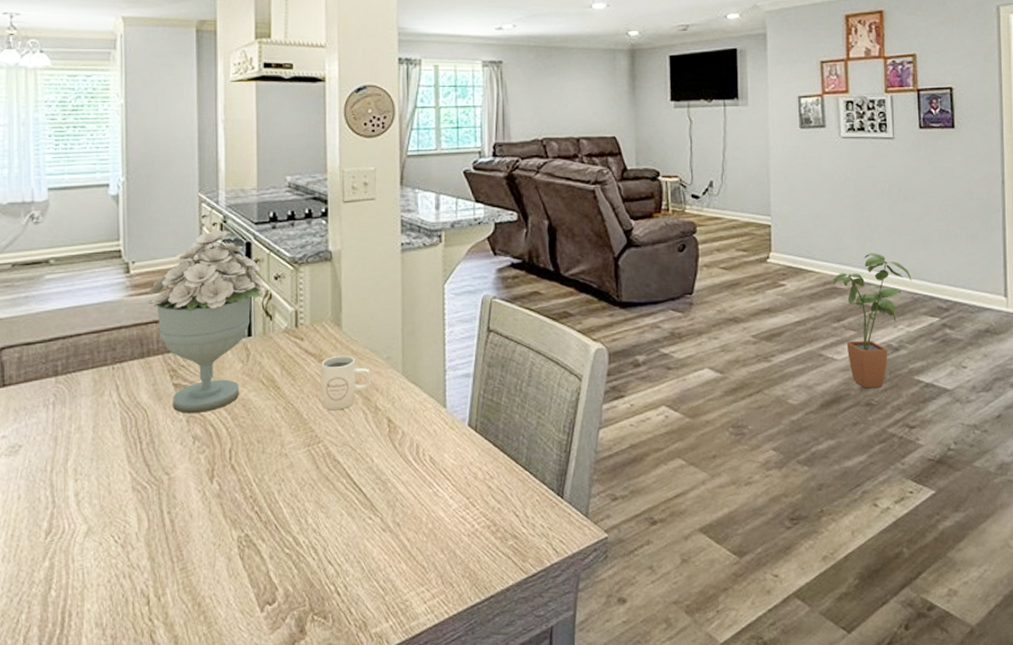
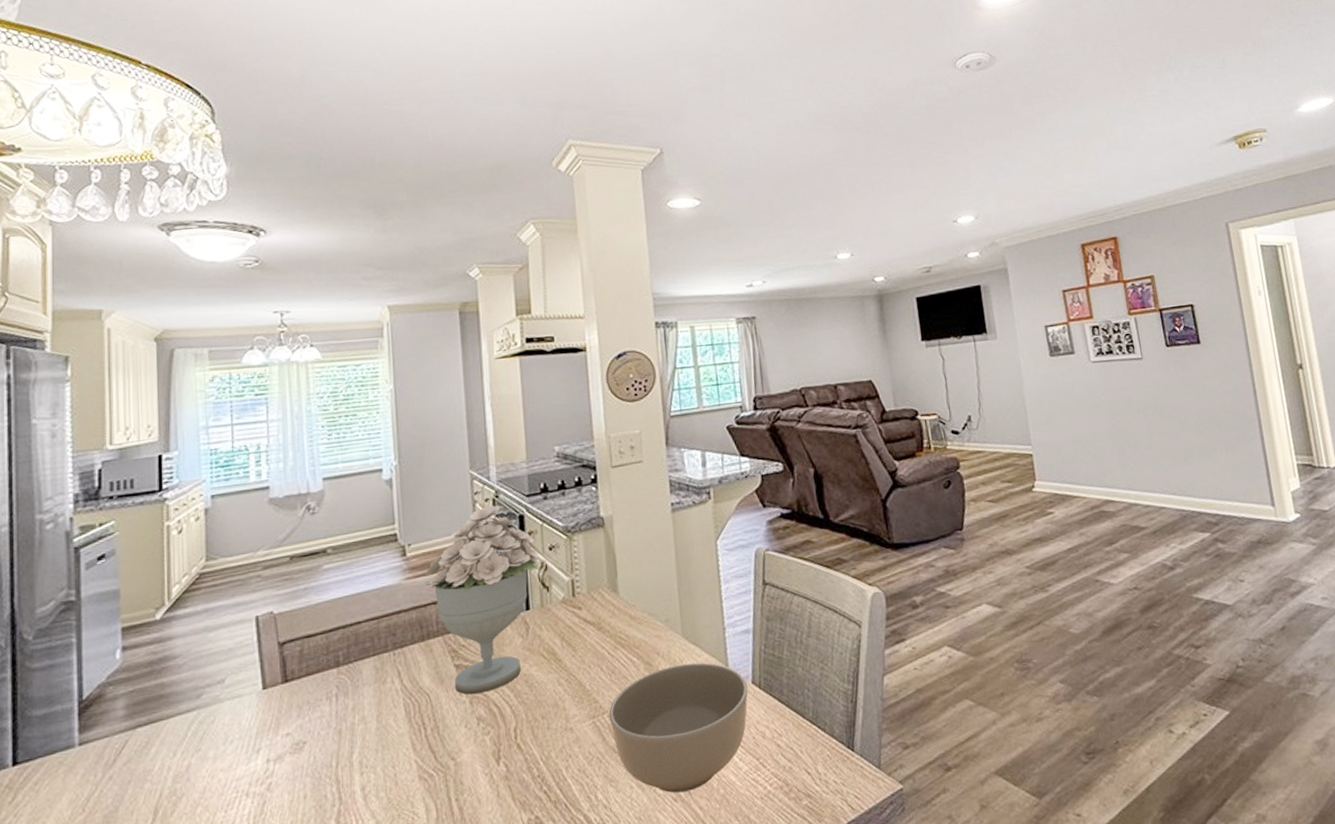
mug: present [320,355,372,411] -> none [600,620,652,679]
bowl: none [324,402,464,524] -> present [608,662,748,793]
house plant: present [833,252,912,388] -> none [1100,473,1178,611]

